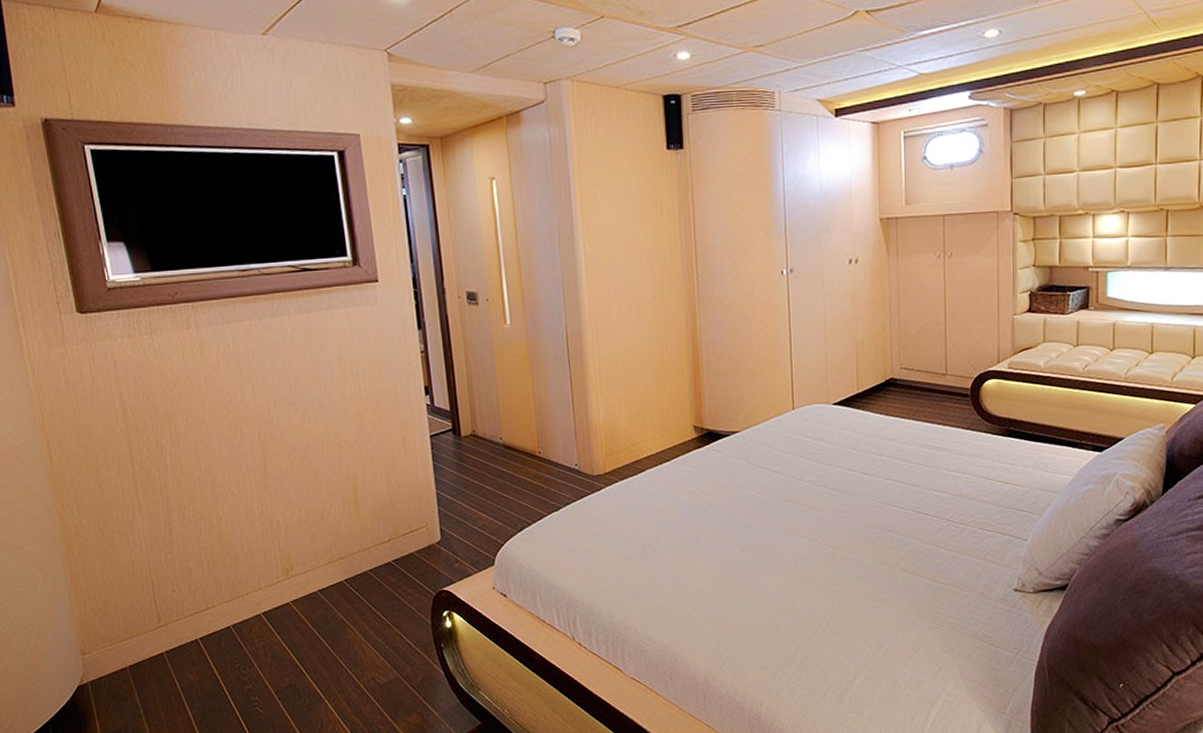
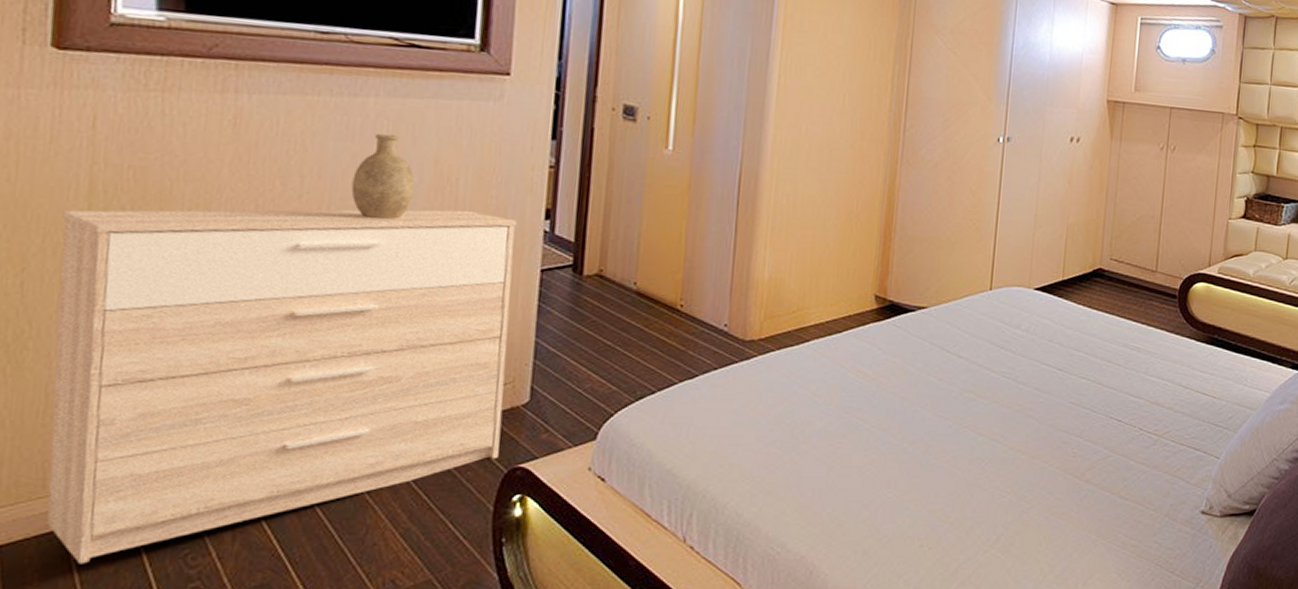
sideboard: none [111,395,427,676] -> present [46,209,517,564]
decorative vase: none [286,342,330,411] -> present [351,134,415,220]

